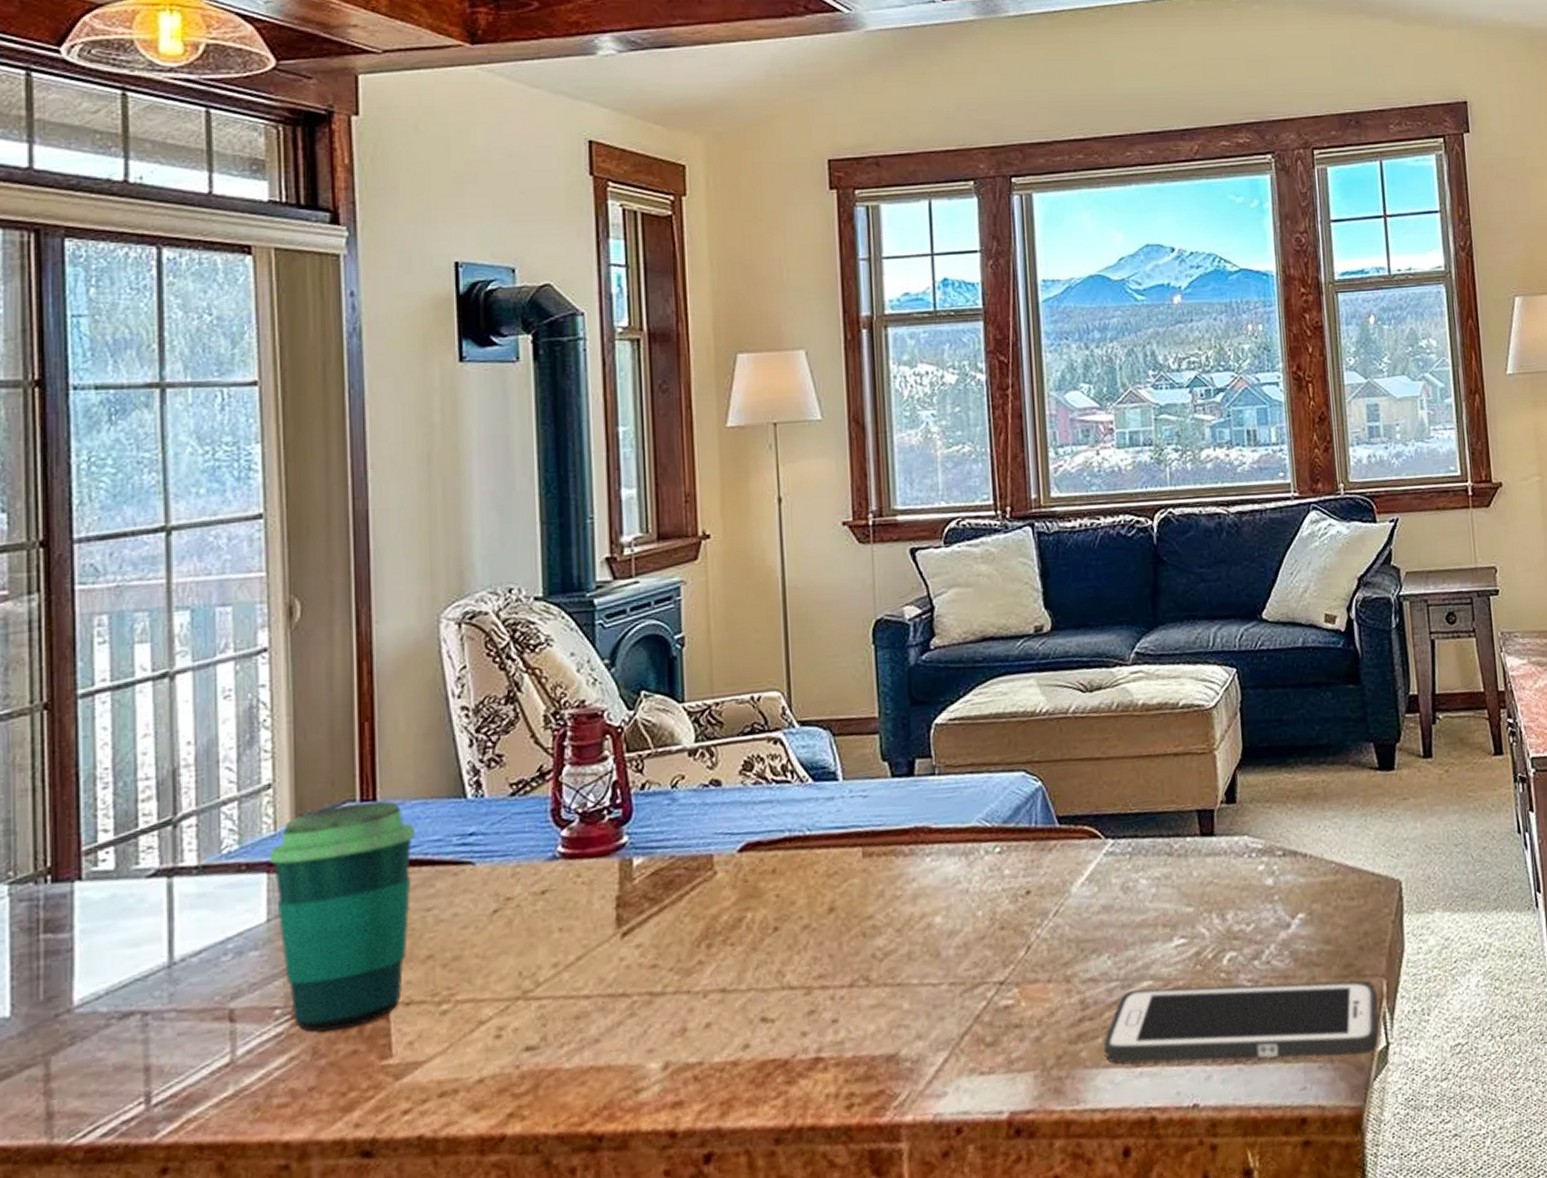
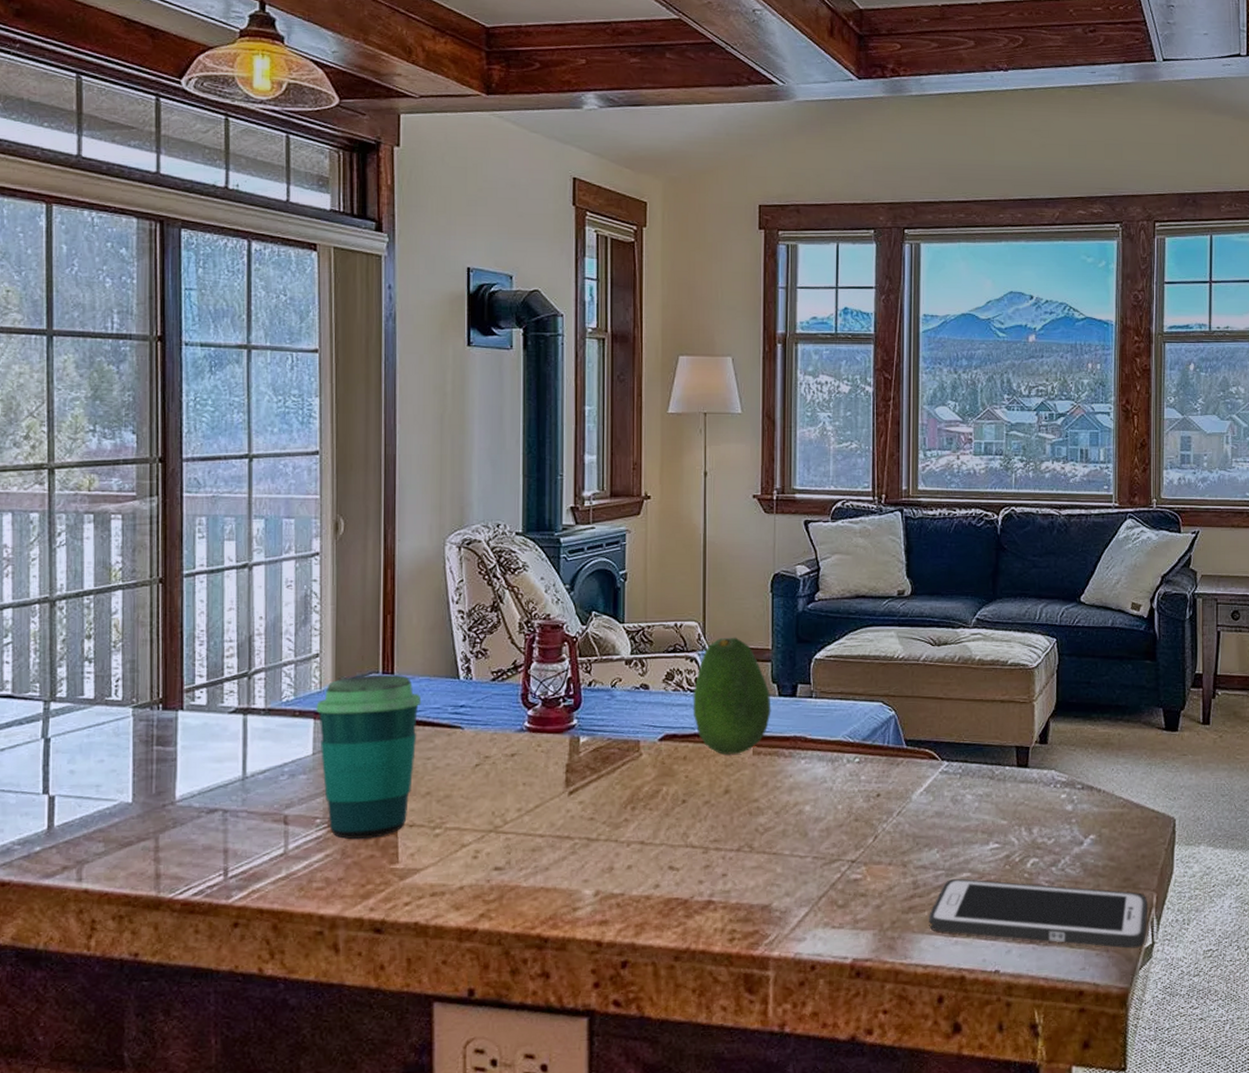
fruit: none [779,706,883,862] -> present [693,637,771,755]

